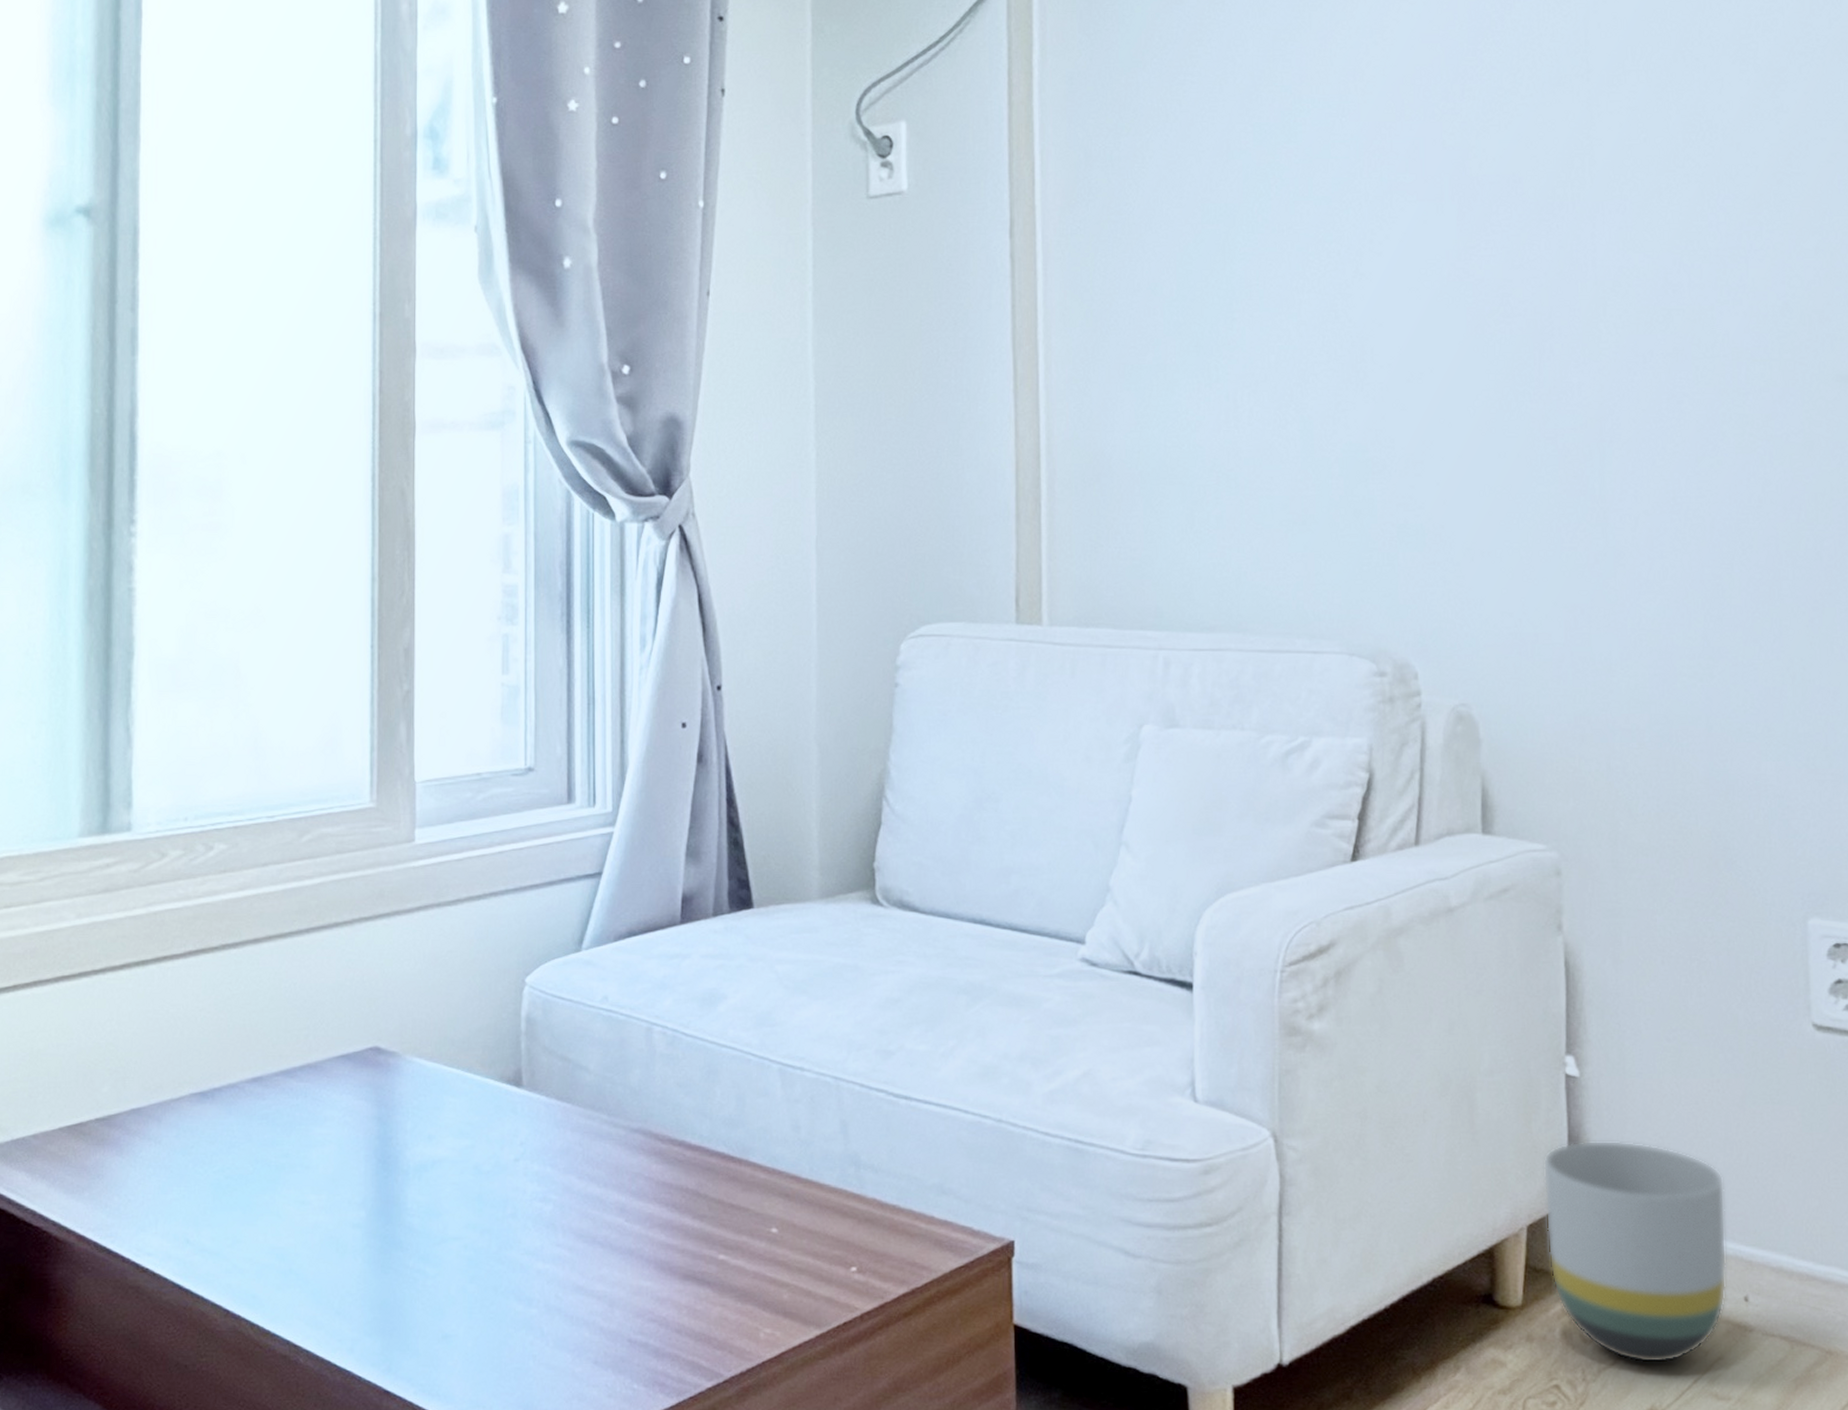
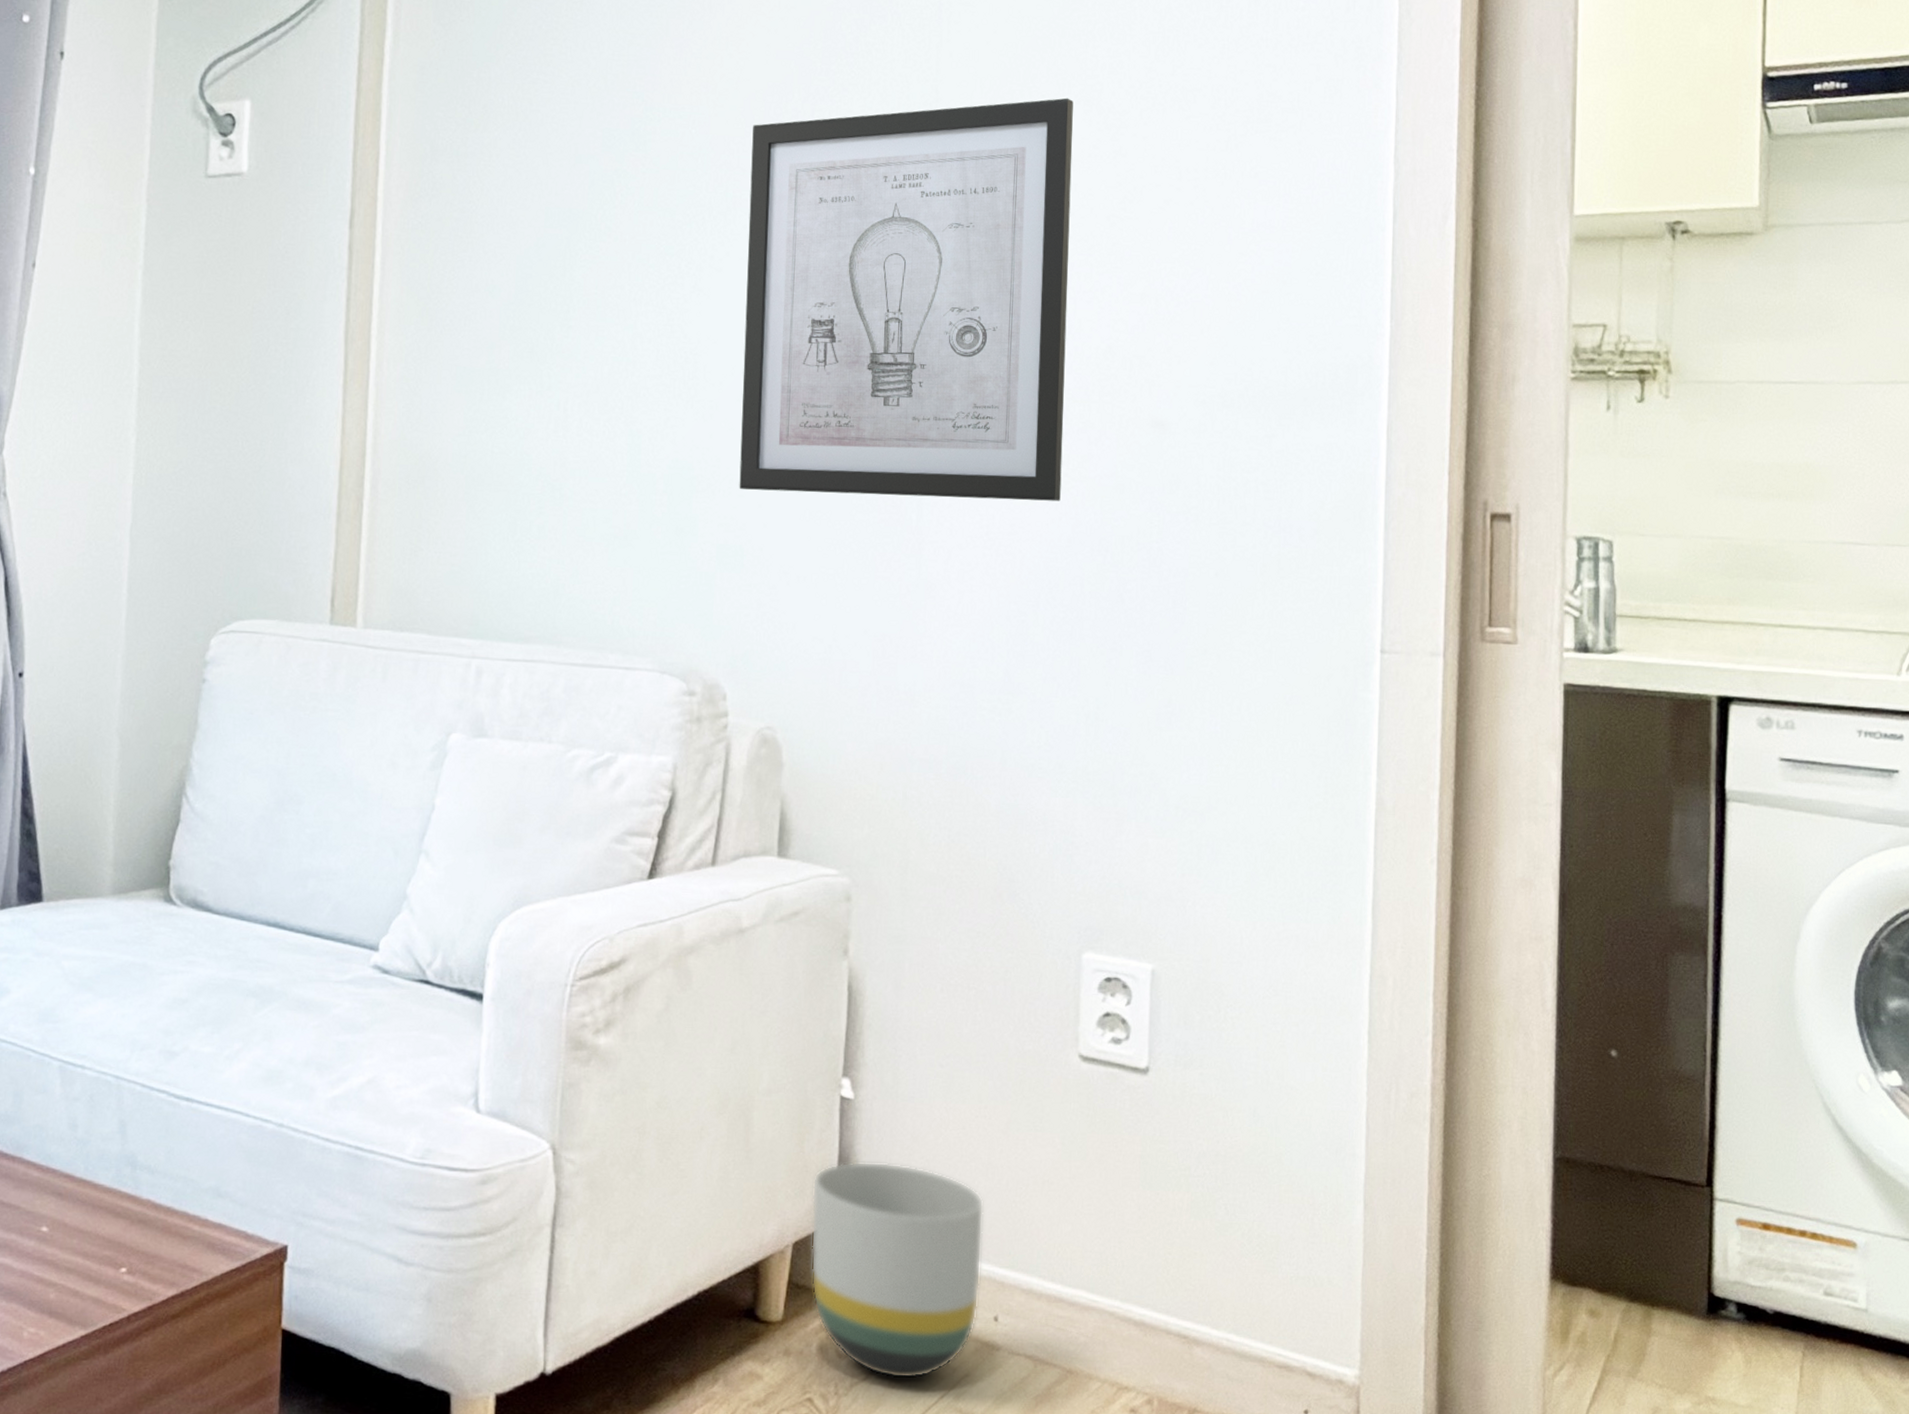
wall art: none [1403,59,1748,468] -> present [739,97,1073,502]

